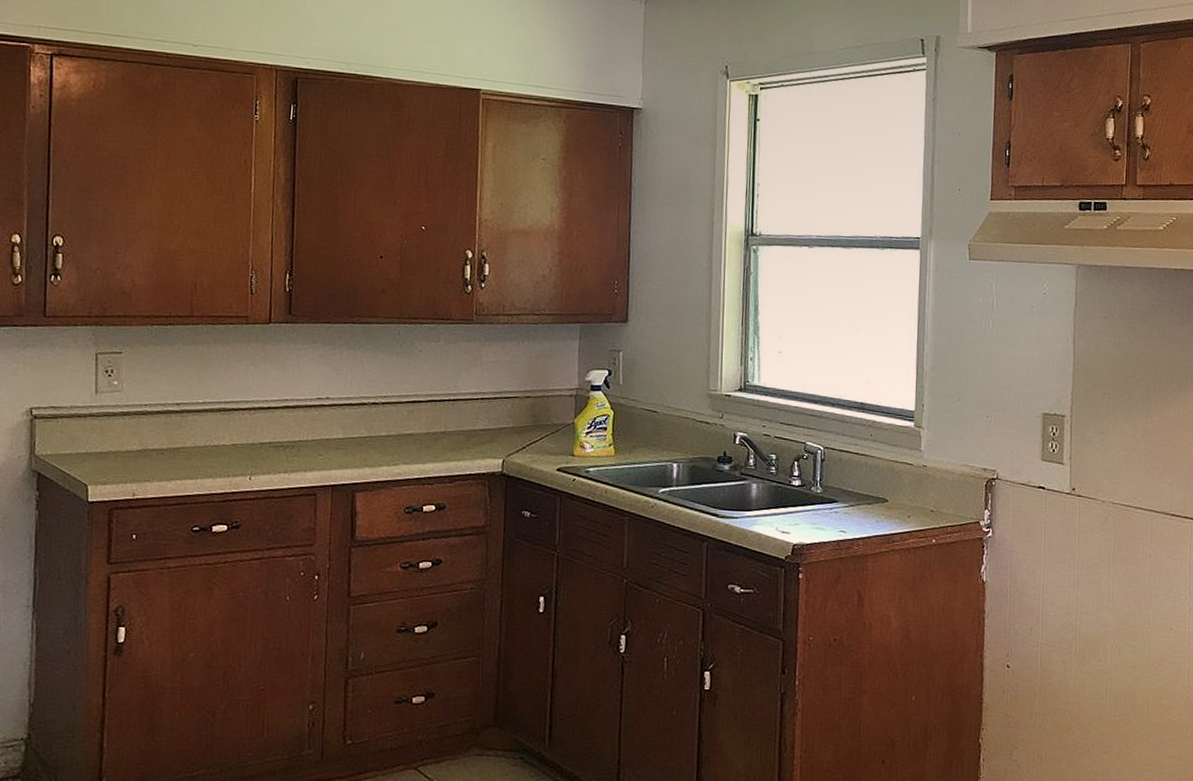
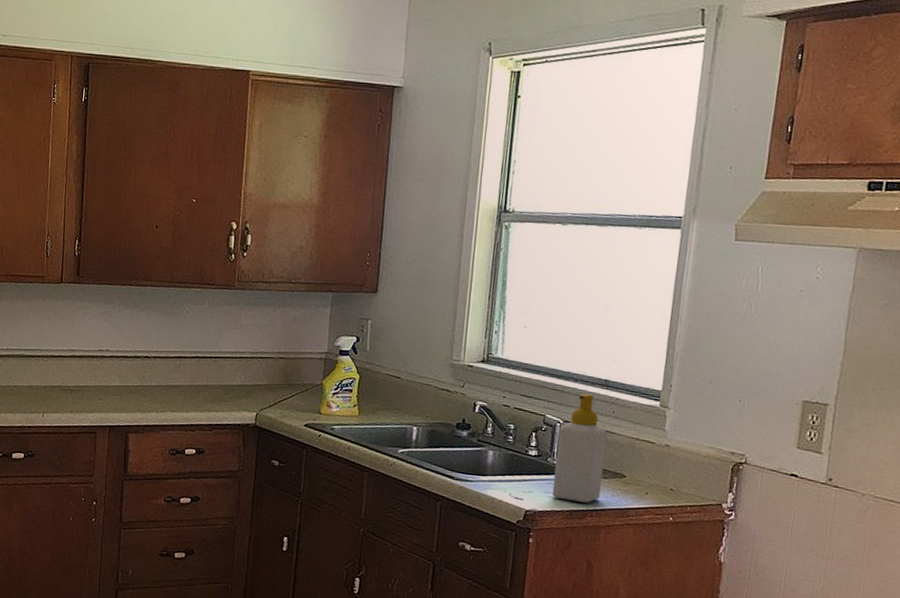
soap bottle: none [818,418,867,531] -> present [552,393,608,503]

